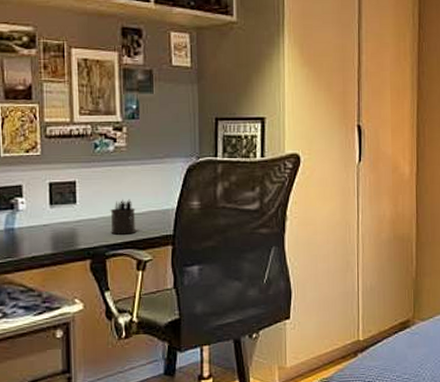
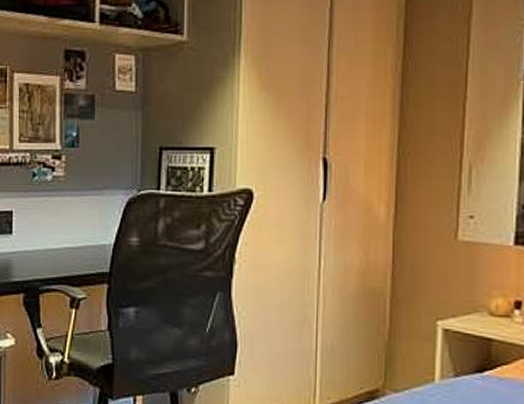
pen holder: present [110,199,136,235] -> none [45,232,72,269]

